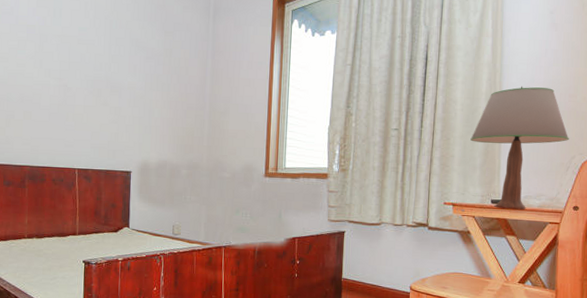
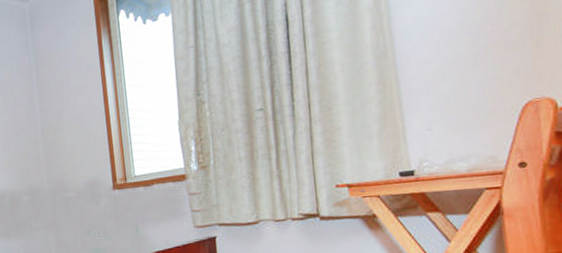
table lamp: present [470,86,569,210] -> none [359,20,499,182]

